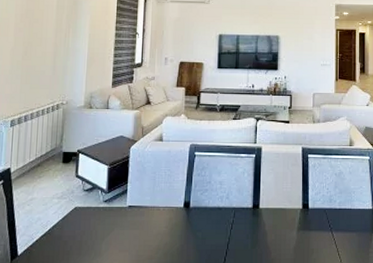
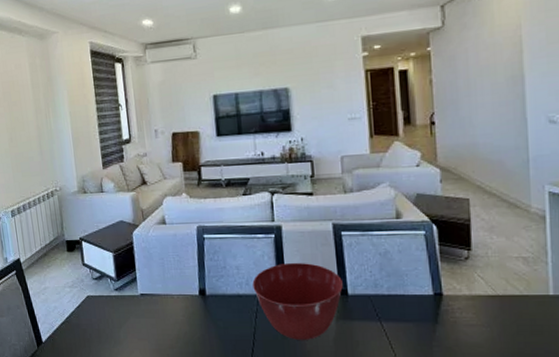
mixing bowl: none [232,179,305,249] -> present [252,262,343,340]

